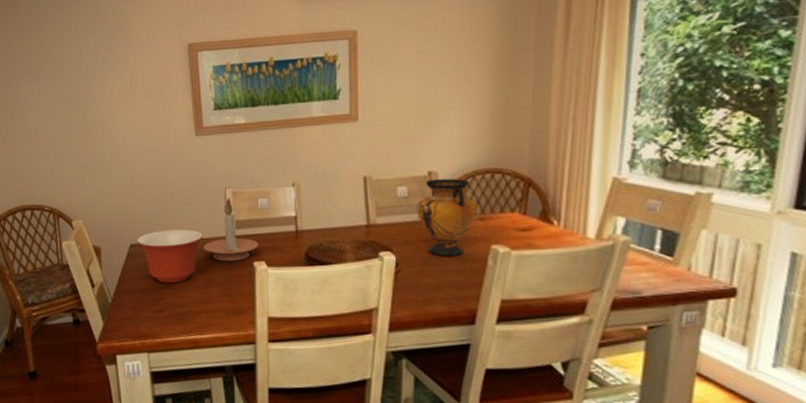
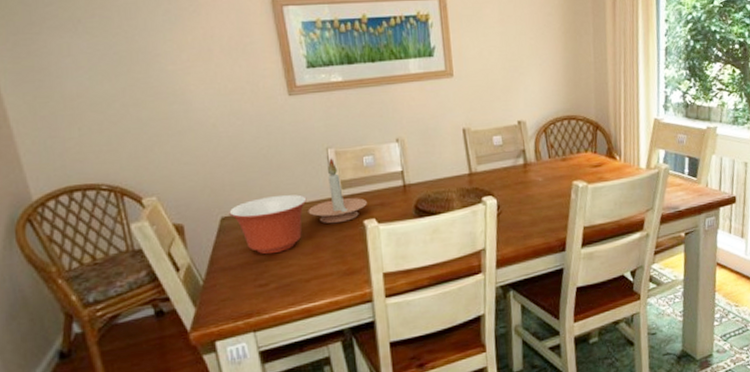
vase: present [417,178,478,256] -> none [511,126,560,195]

